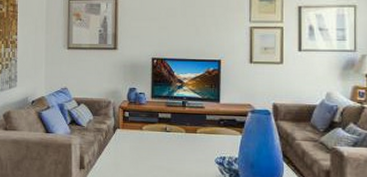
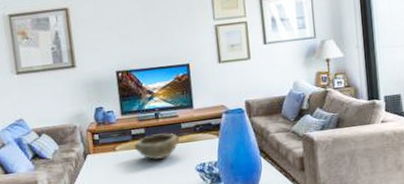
bowl: none [160,121,204,146] -> present [134,133,181,161]

